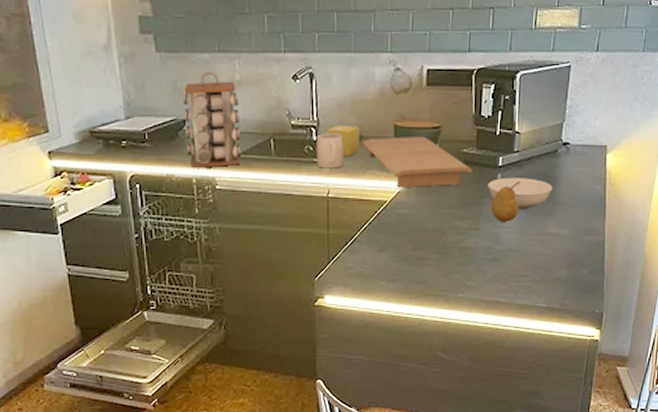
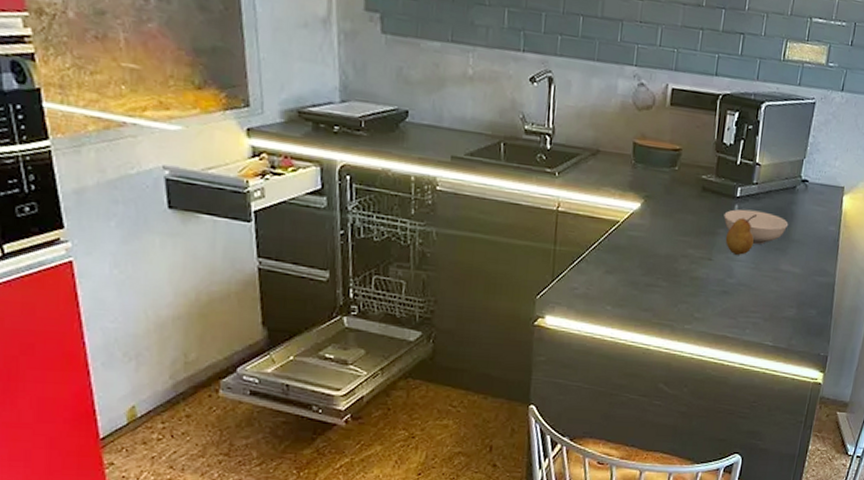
spice rack: present [182,71,241,168] -> none [407,61,470,168]
mug: present [315,132,344,169] -> none [548,142,580,182]
sponge: present [326,125,360,157] -> none [561,135,597,171]
cutting board: present [362,136,473,188] -> none [598,153,711,212]

